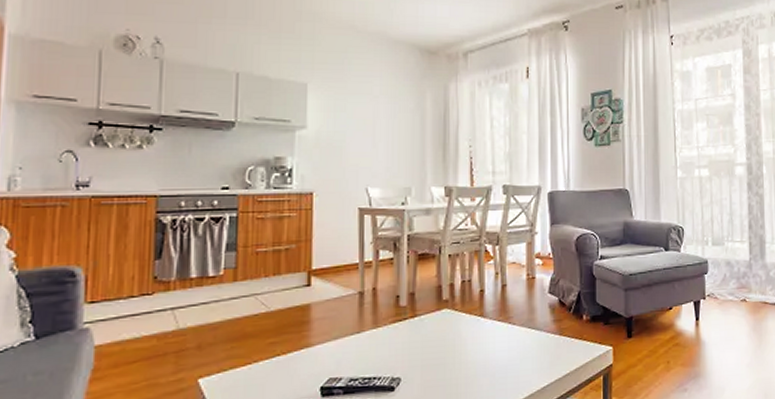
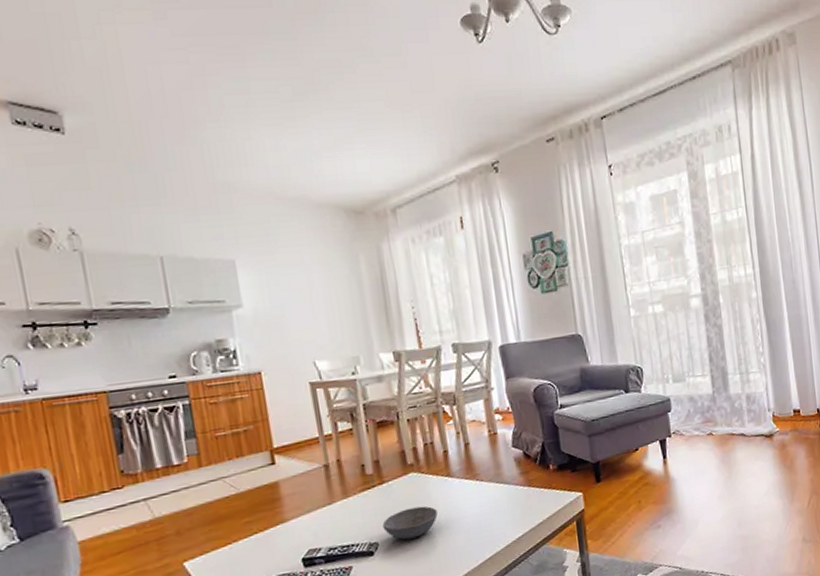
bowl: none [408,344,465,378] -> present [382,506,438,540]

